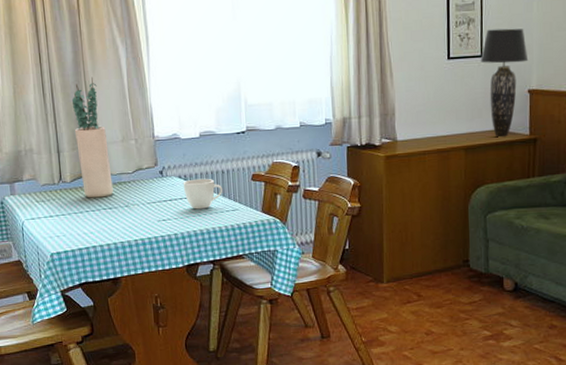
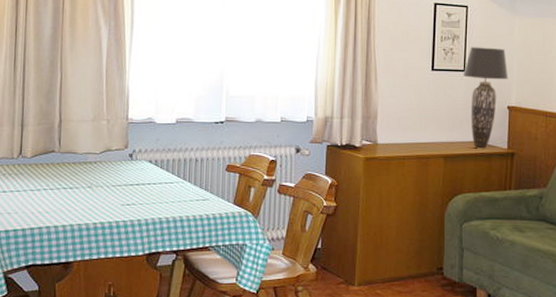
vase: present [72,77,113,198] -> none [43,54,78,176]
cup: present [183,178,223,210] -> none [152,165,195,196]

